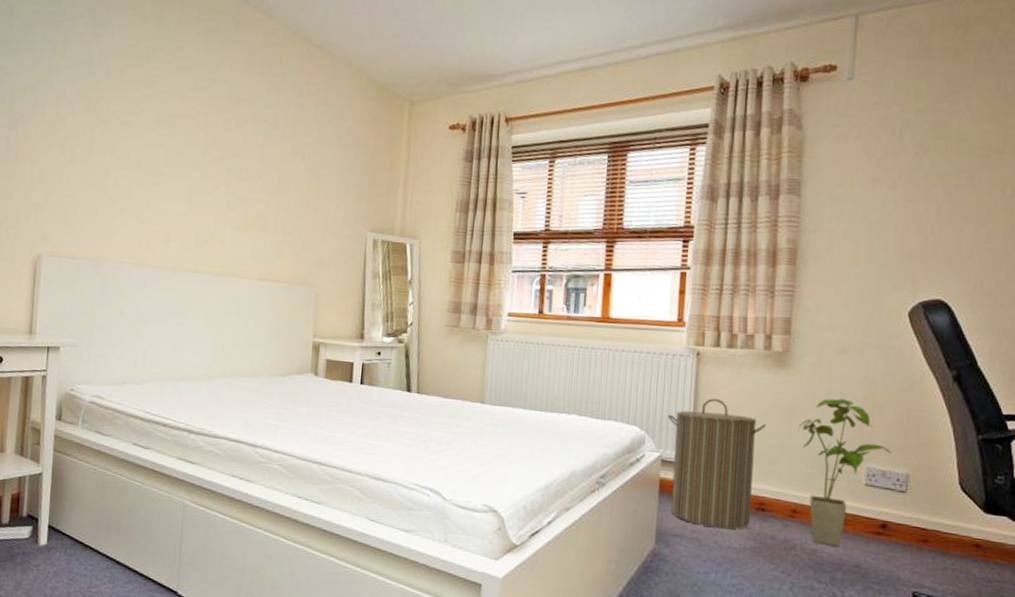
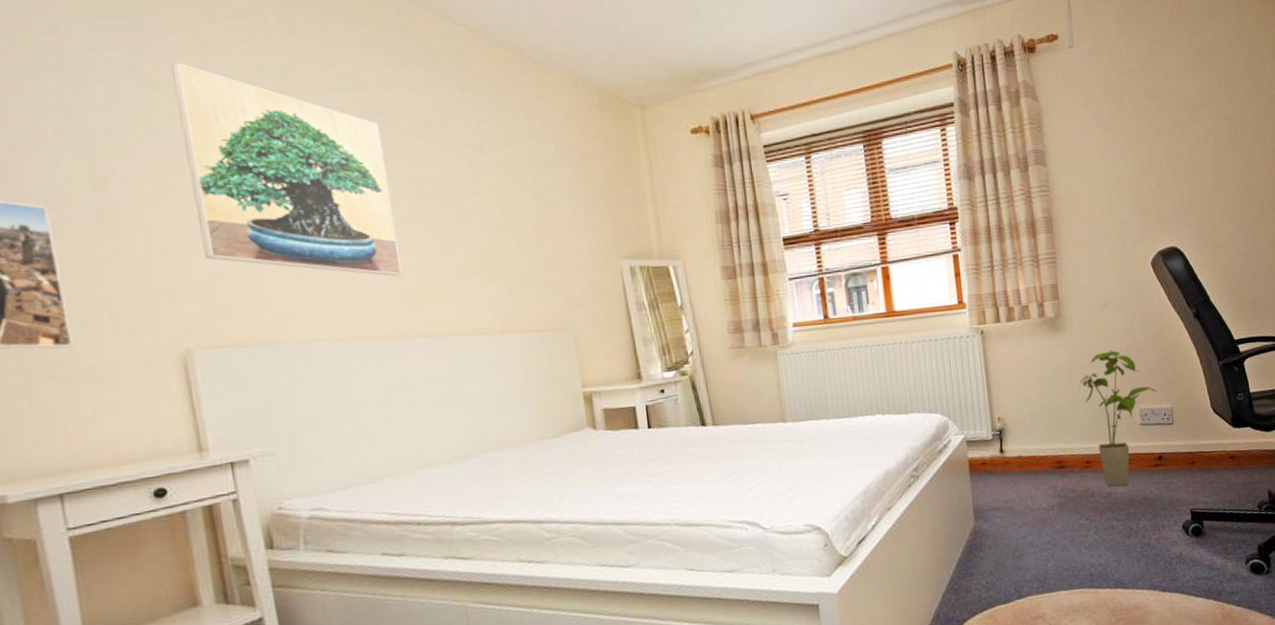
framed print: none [65,40,204,221] -> present [171,63,403,277]
laundry hamper: present [668,398,766,529] -> none [965,372,1053,495]

